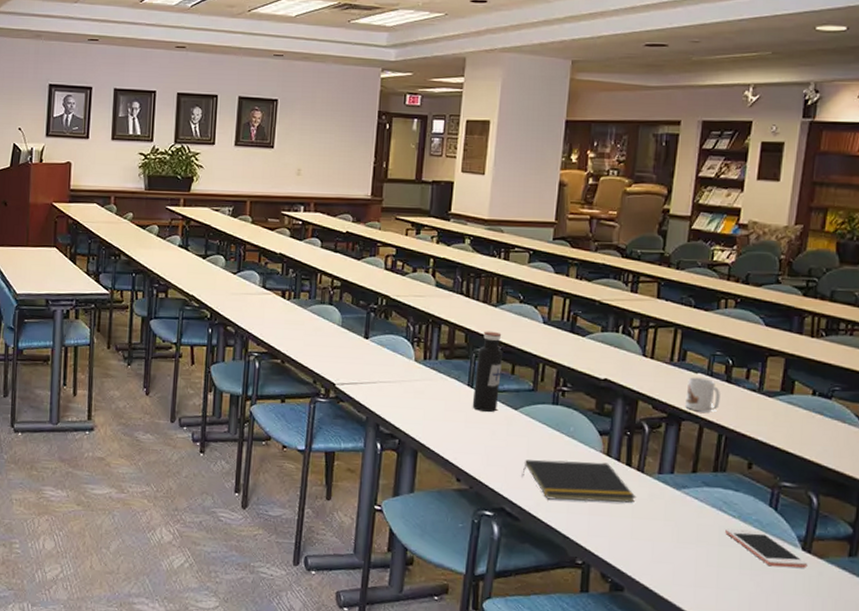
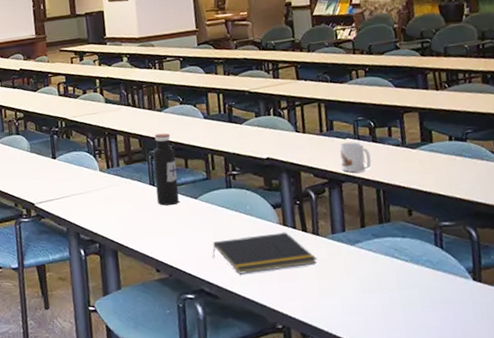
cell phone: present [725,528,808,568] -> none [402,269,482,301]

